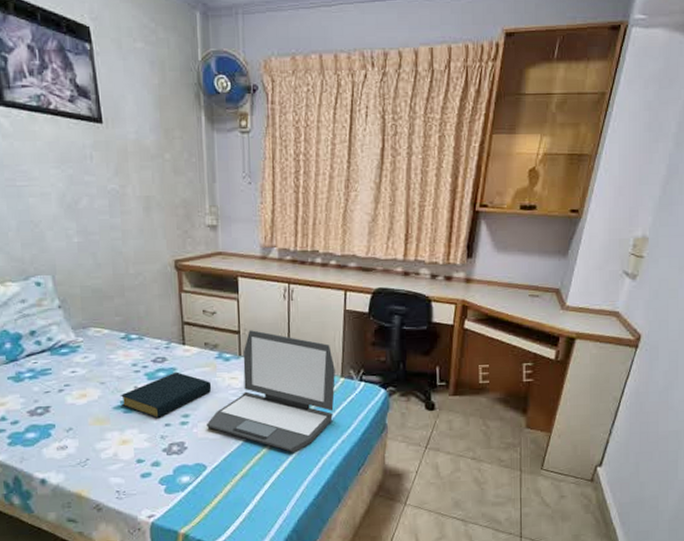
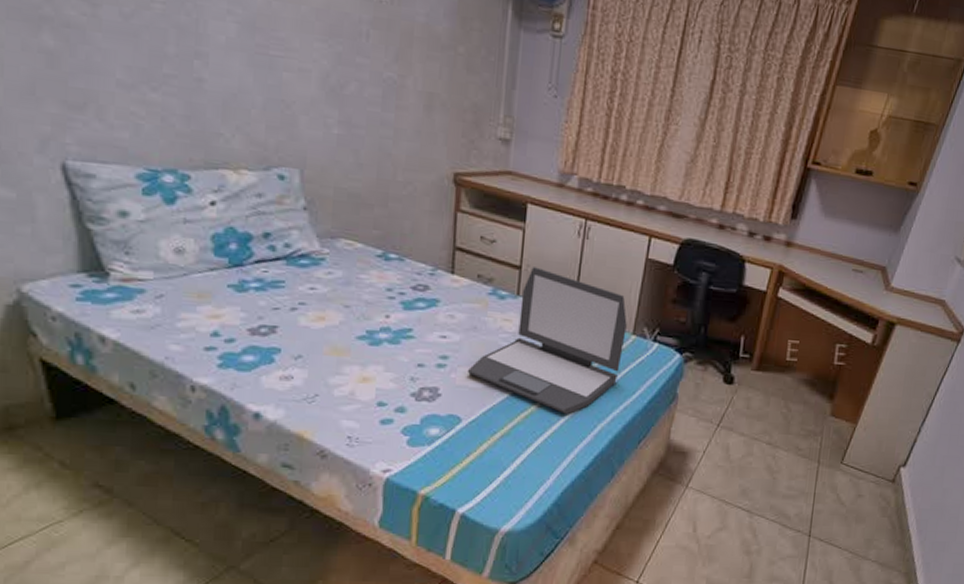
hardback book: present [120,371,212,419] -> none [366,304,480,357]

